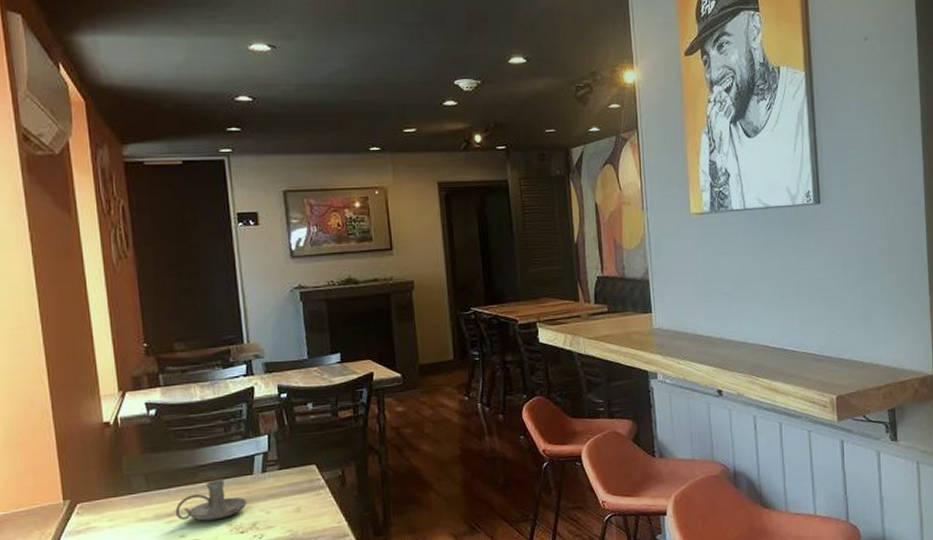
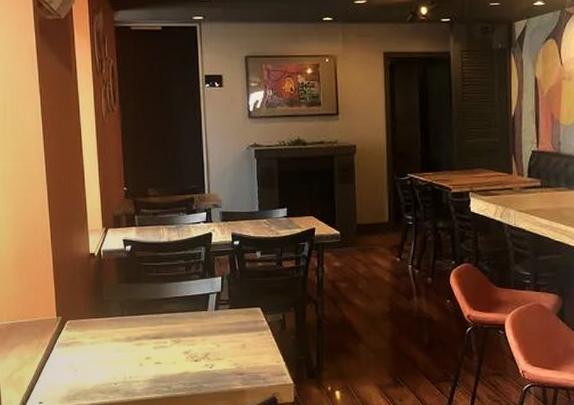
candle holder: present [175,479,247,521] -> none [143,312,202,347]

